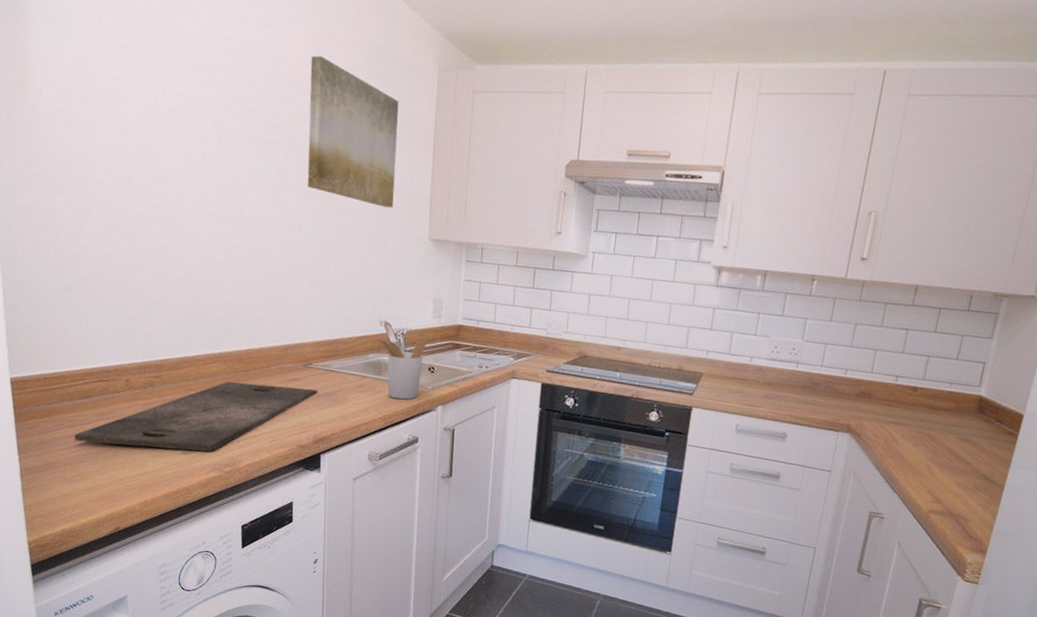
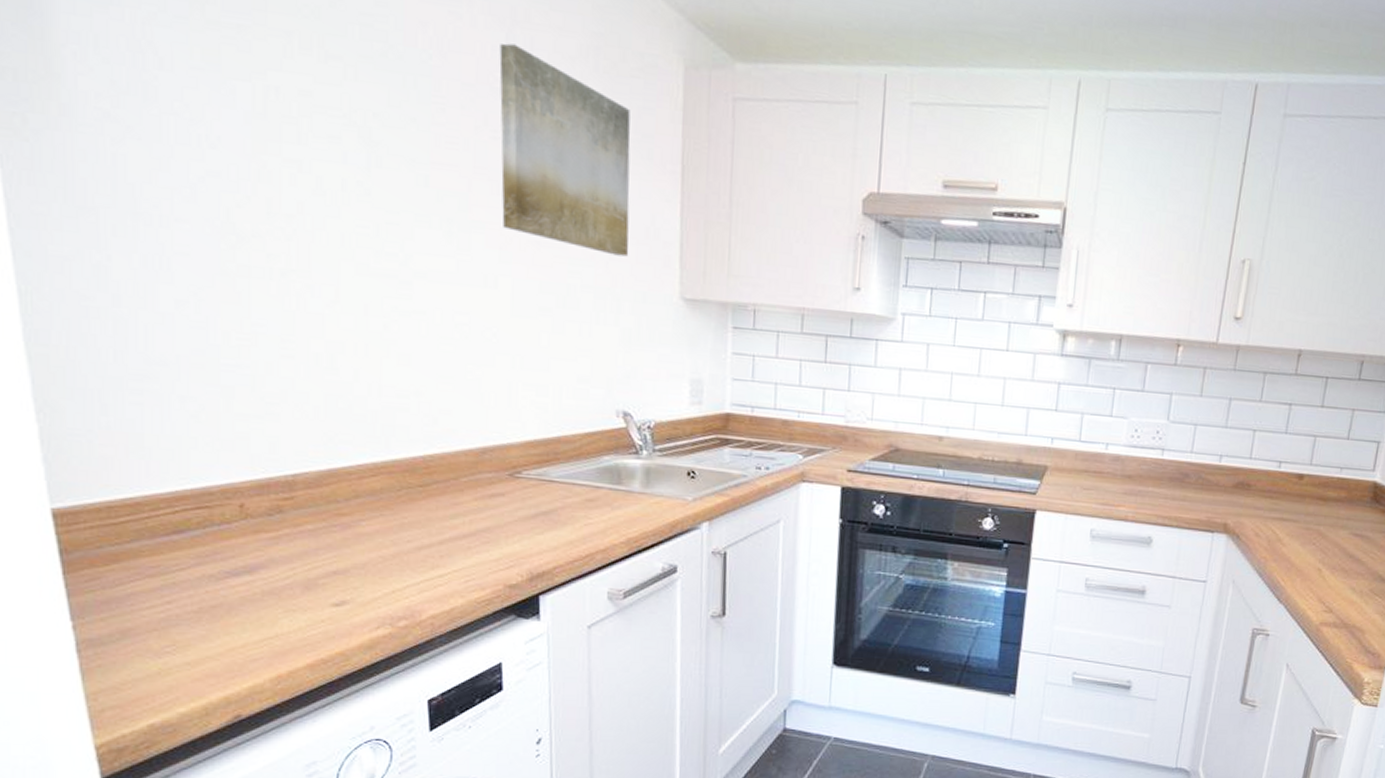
cutting board: present [74,381,318,452] -> none [161,501,531,601]
utensil holder: present [378,337,428,400] -> none [614,431,684,516]

